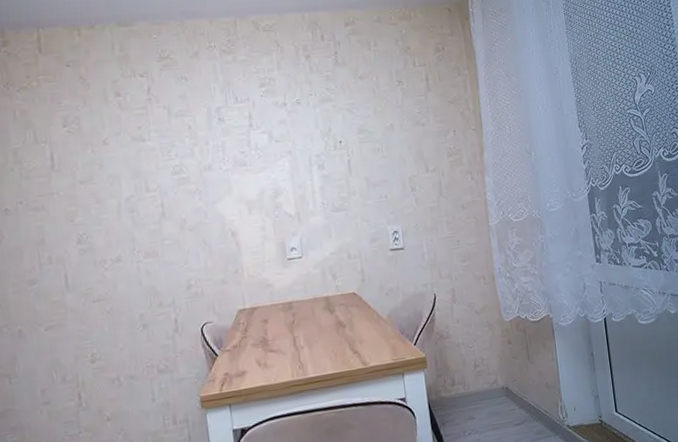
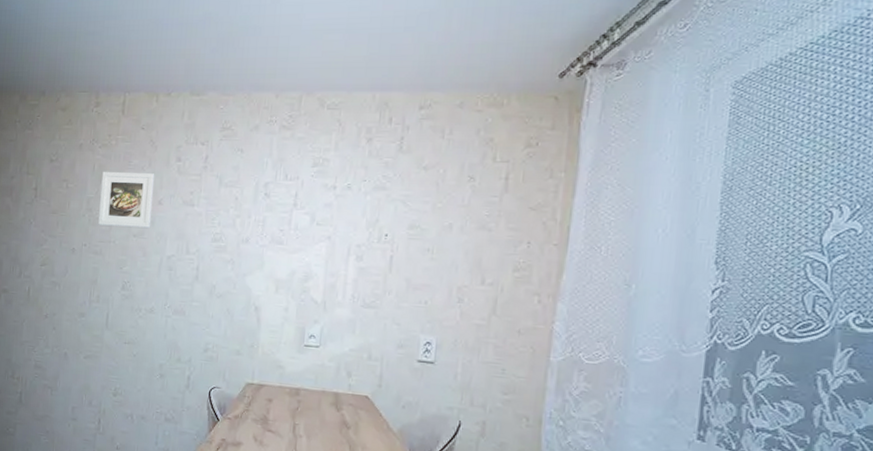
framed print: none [27,113,99,178] -> present [98,171,155,229]

